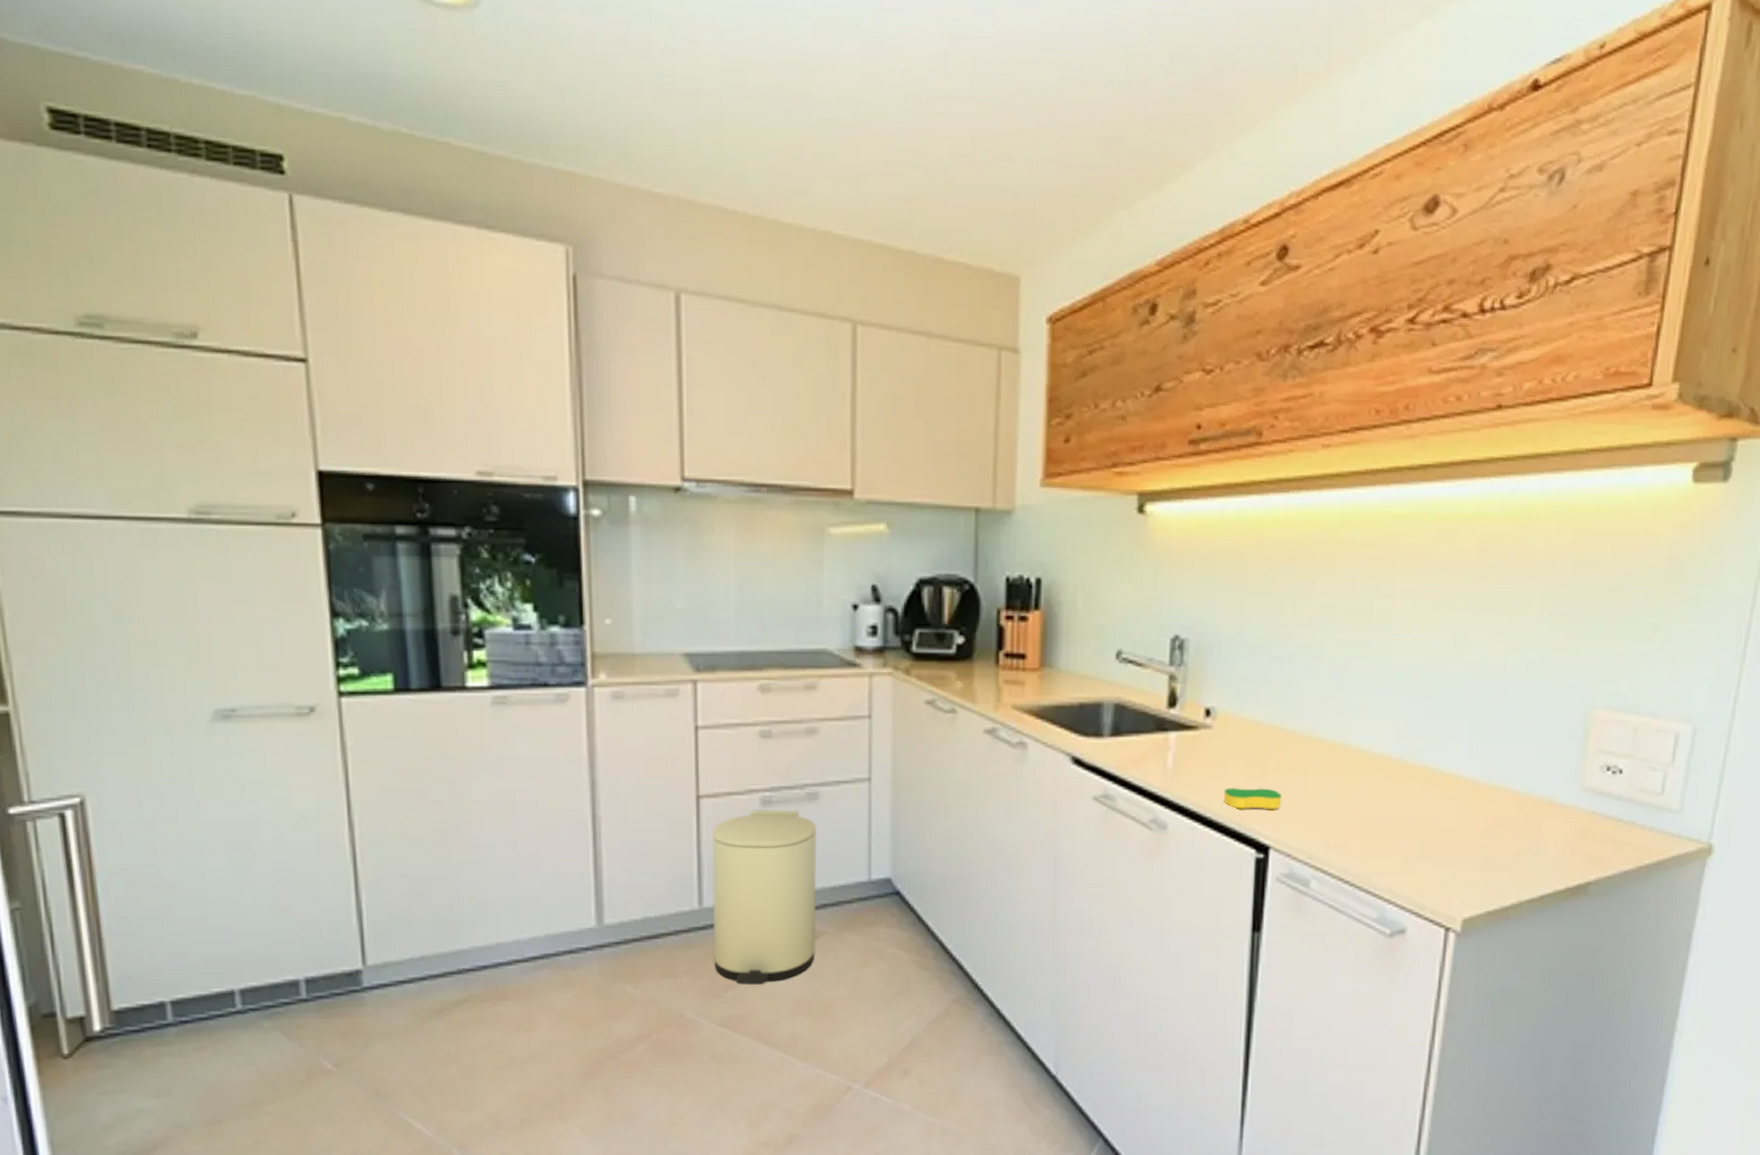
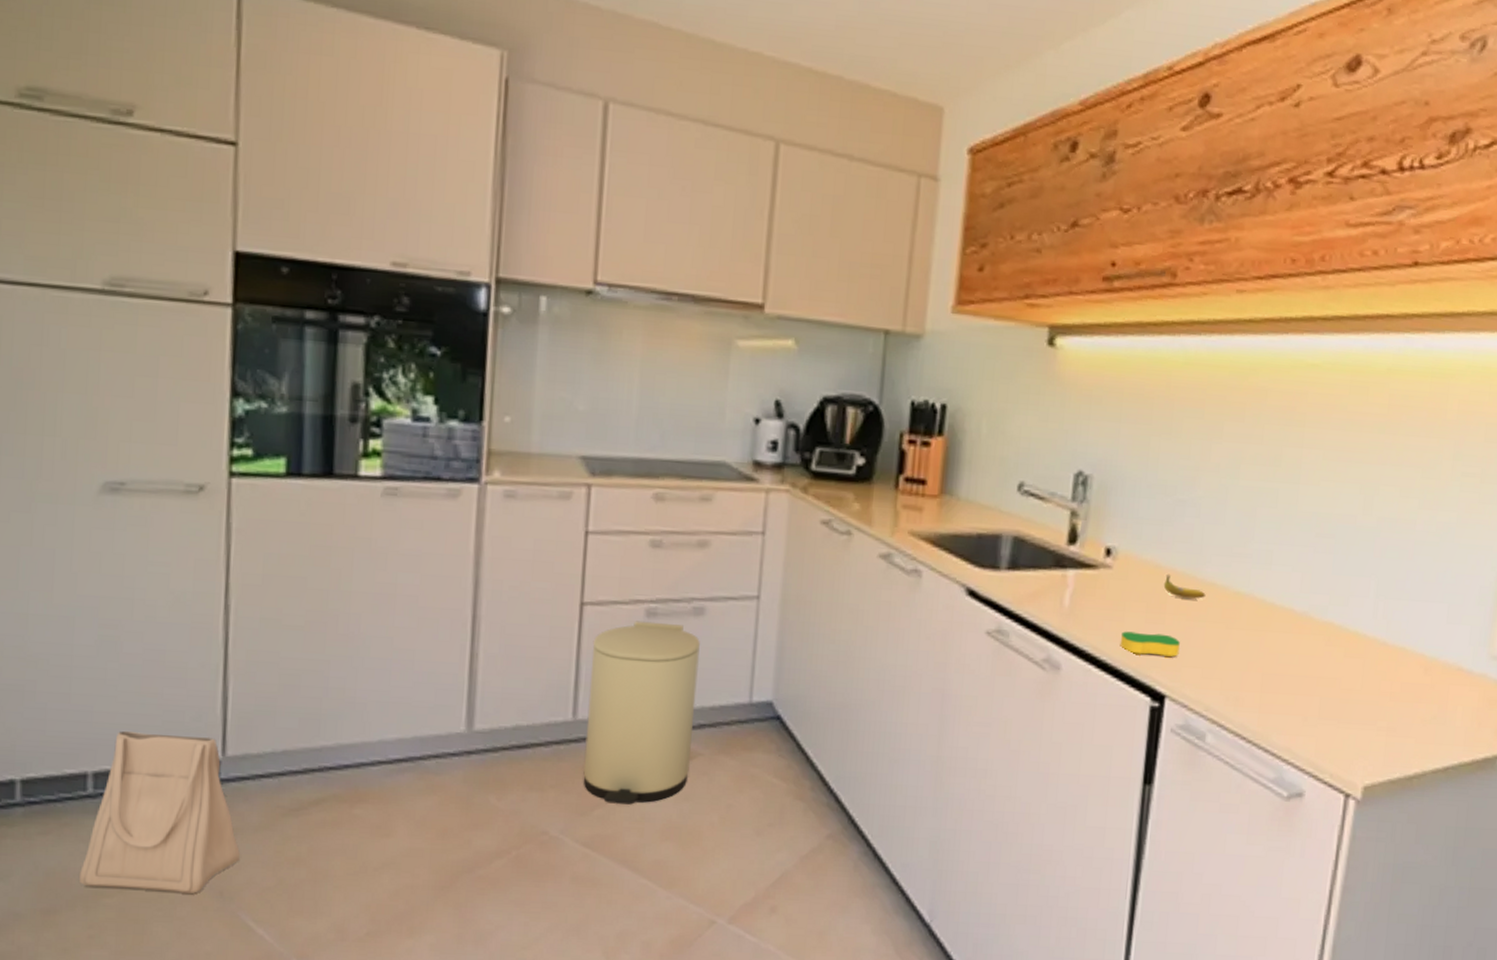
shopping bag: none [239,948,391,1097] -> present [80,730,240,893]
fruit: none [1263,729,1304,753] -> present [1163,573,1206,600]

